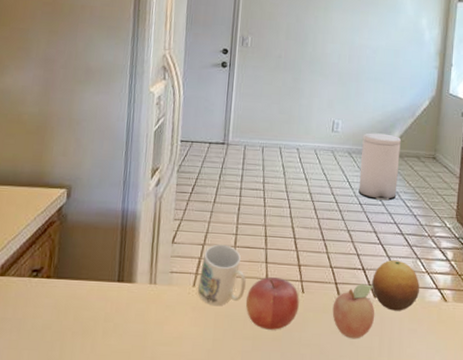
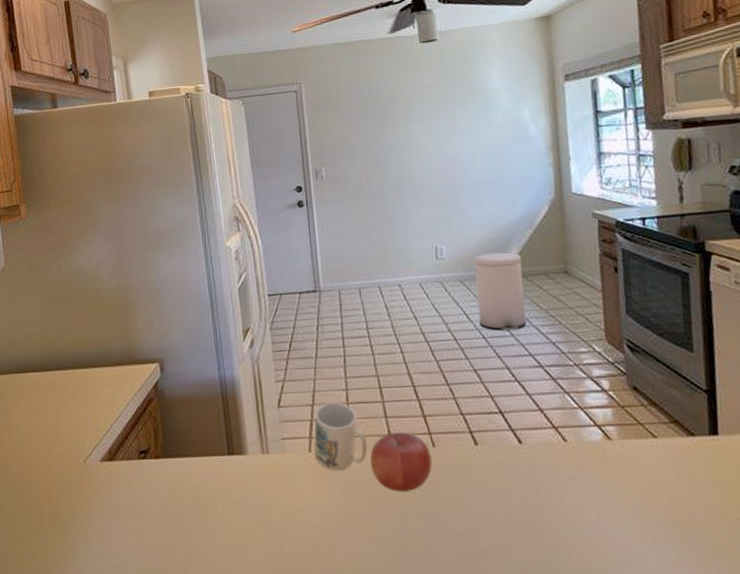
fruit: present [332,284,375,339] -> none [471,429,525,494]
fruit: present [371,259,420,311] -> none [513,397,575,457]

